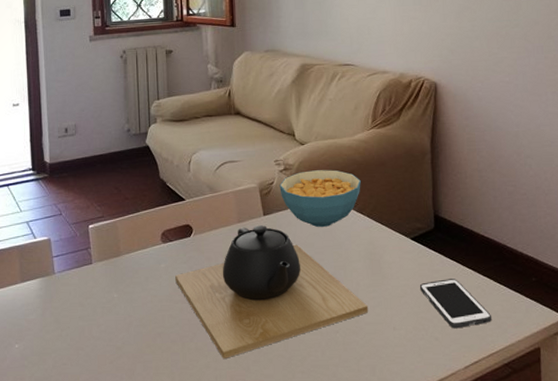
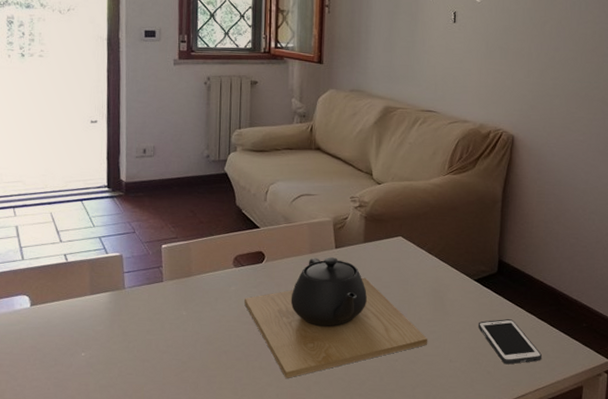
cereal bowl: present [279,170,361,228] -> none [353,209,432,264]

